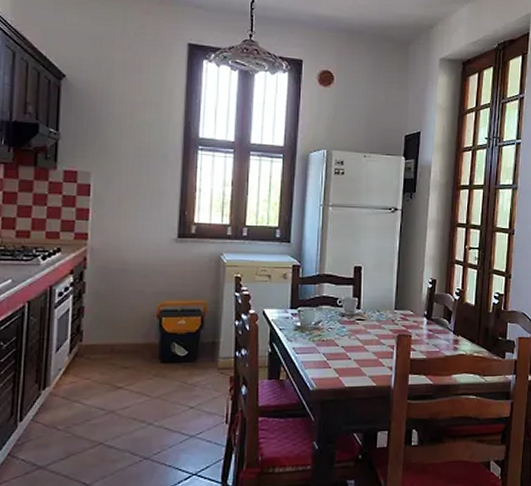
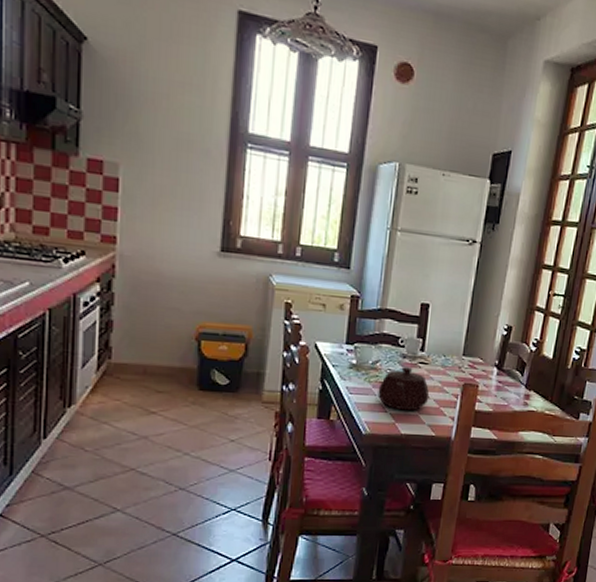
teapot: none [322,325,368,365] -> present [378,367,430,411]

